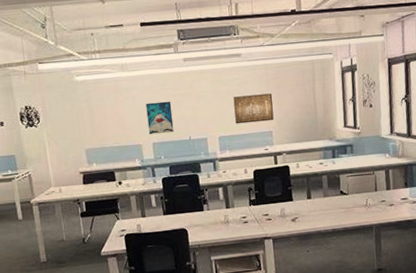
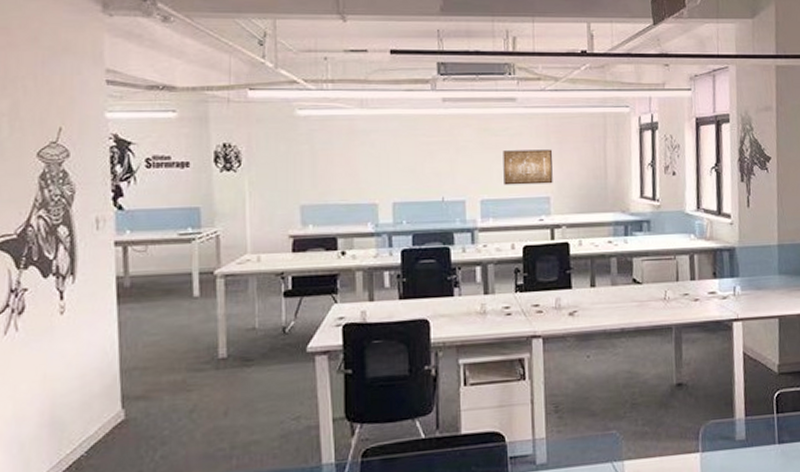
wall art: present [145,101,174,135] -> none [388,150,423,192]

